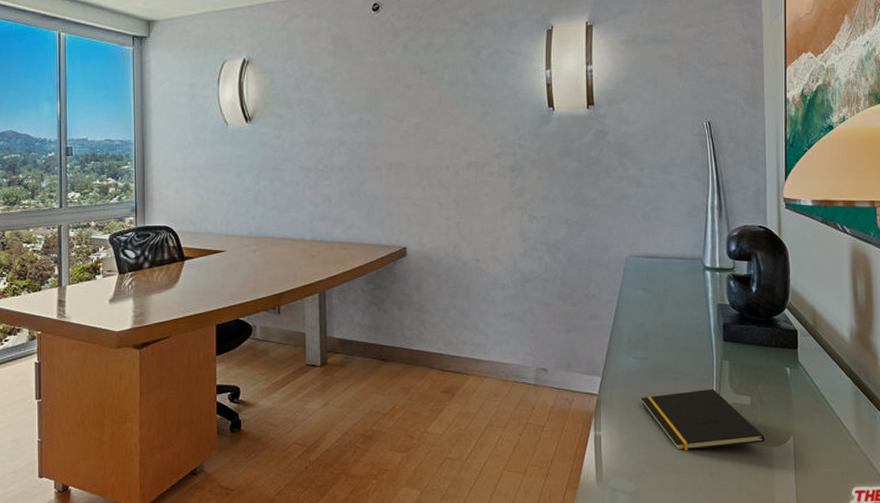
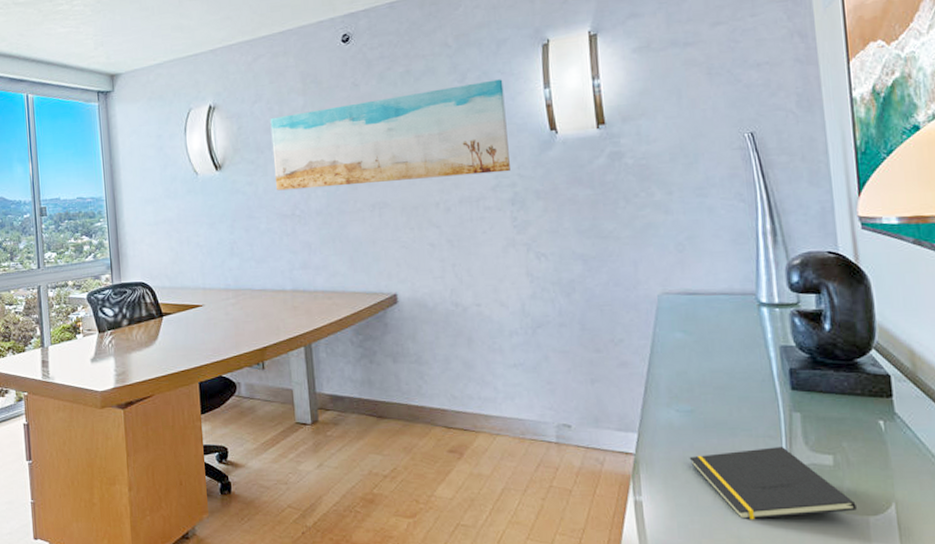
wall art: none [301,58,512,146] -> present [270,79,510,191]

